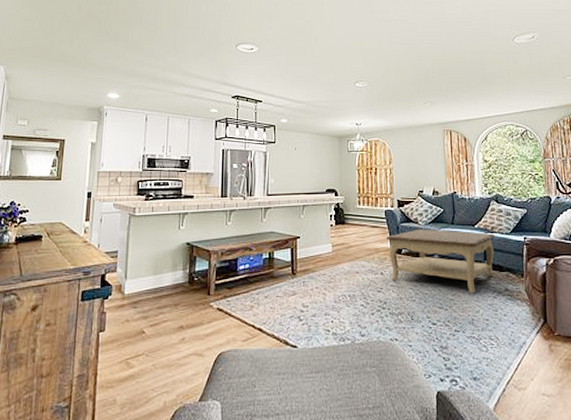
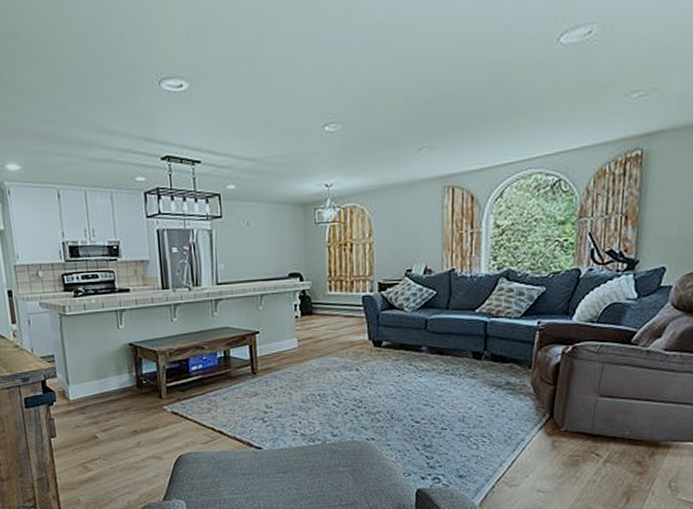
coffee table: present [387,229,495,292] -> none [364,316,500,387]

